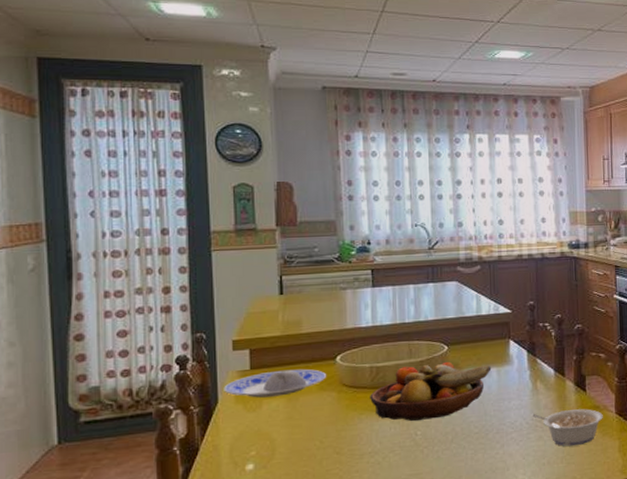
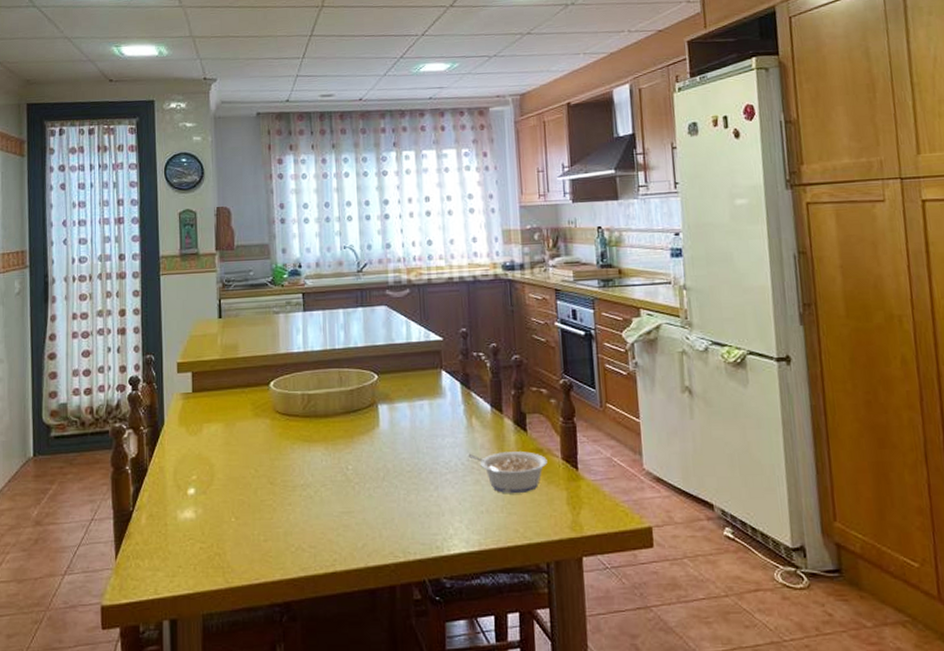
plate: present [224,369,326,398] -> none [169,393,260,421]
fruit bowl: present [370,361,492,421] -> none [302,391,423,454]

